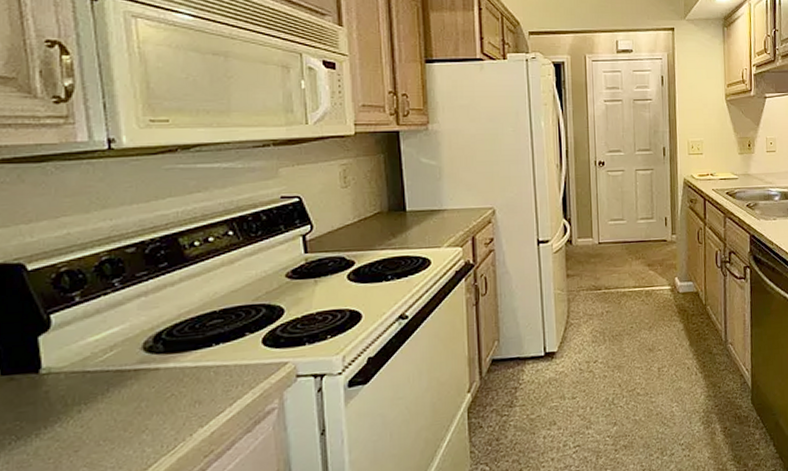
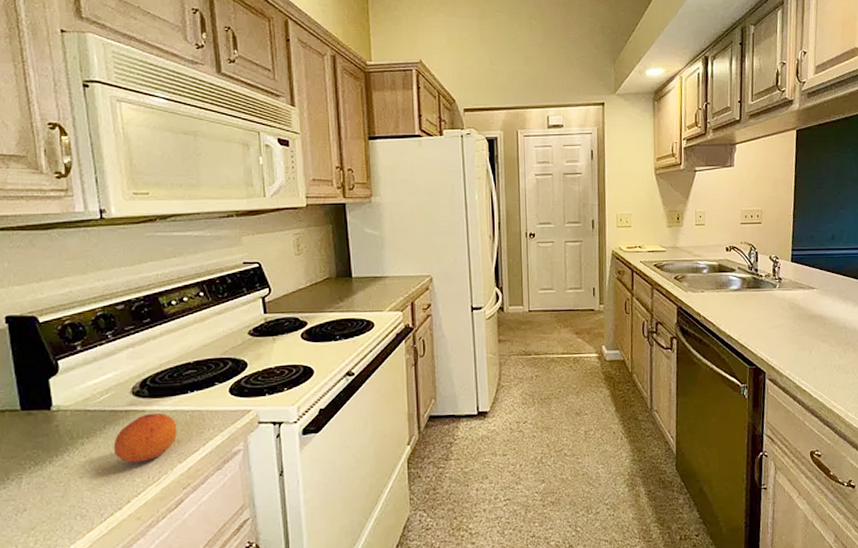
fruit: none [118,371,198,431] -> present [113,413,177,463]

